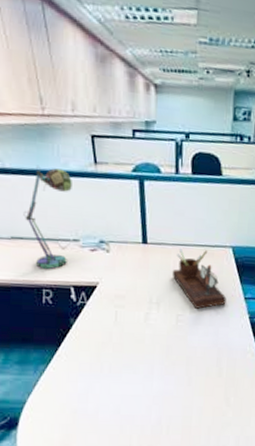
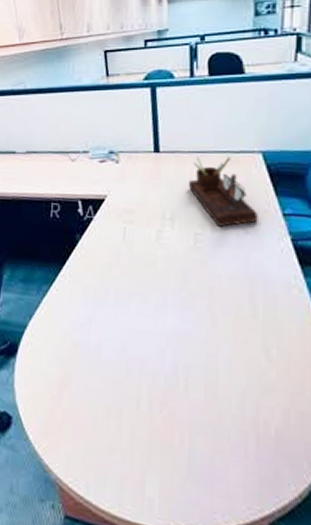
desk lamp: present [23,165,72,270] -> none [38,83,85,183]

